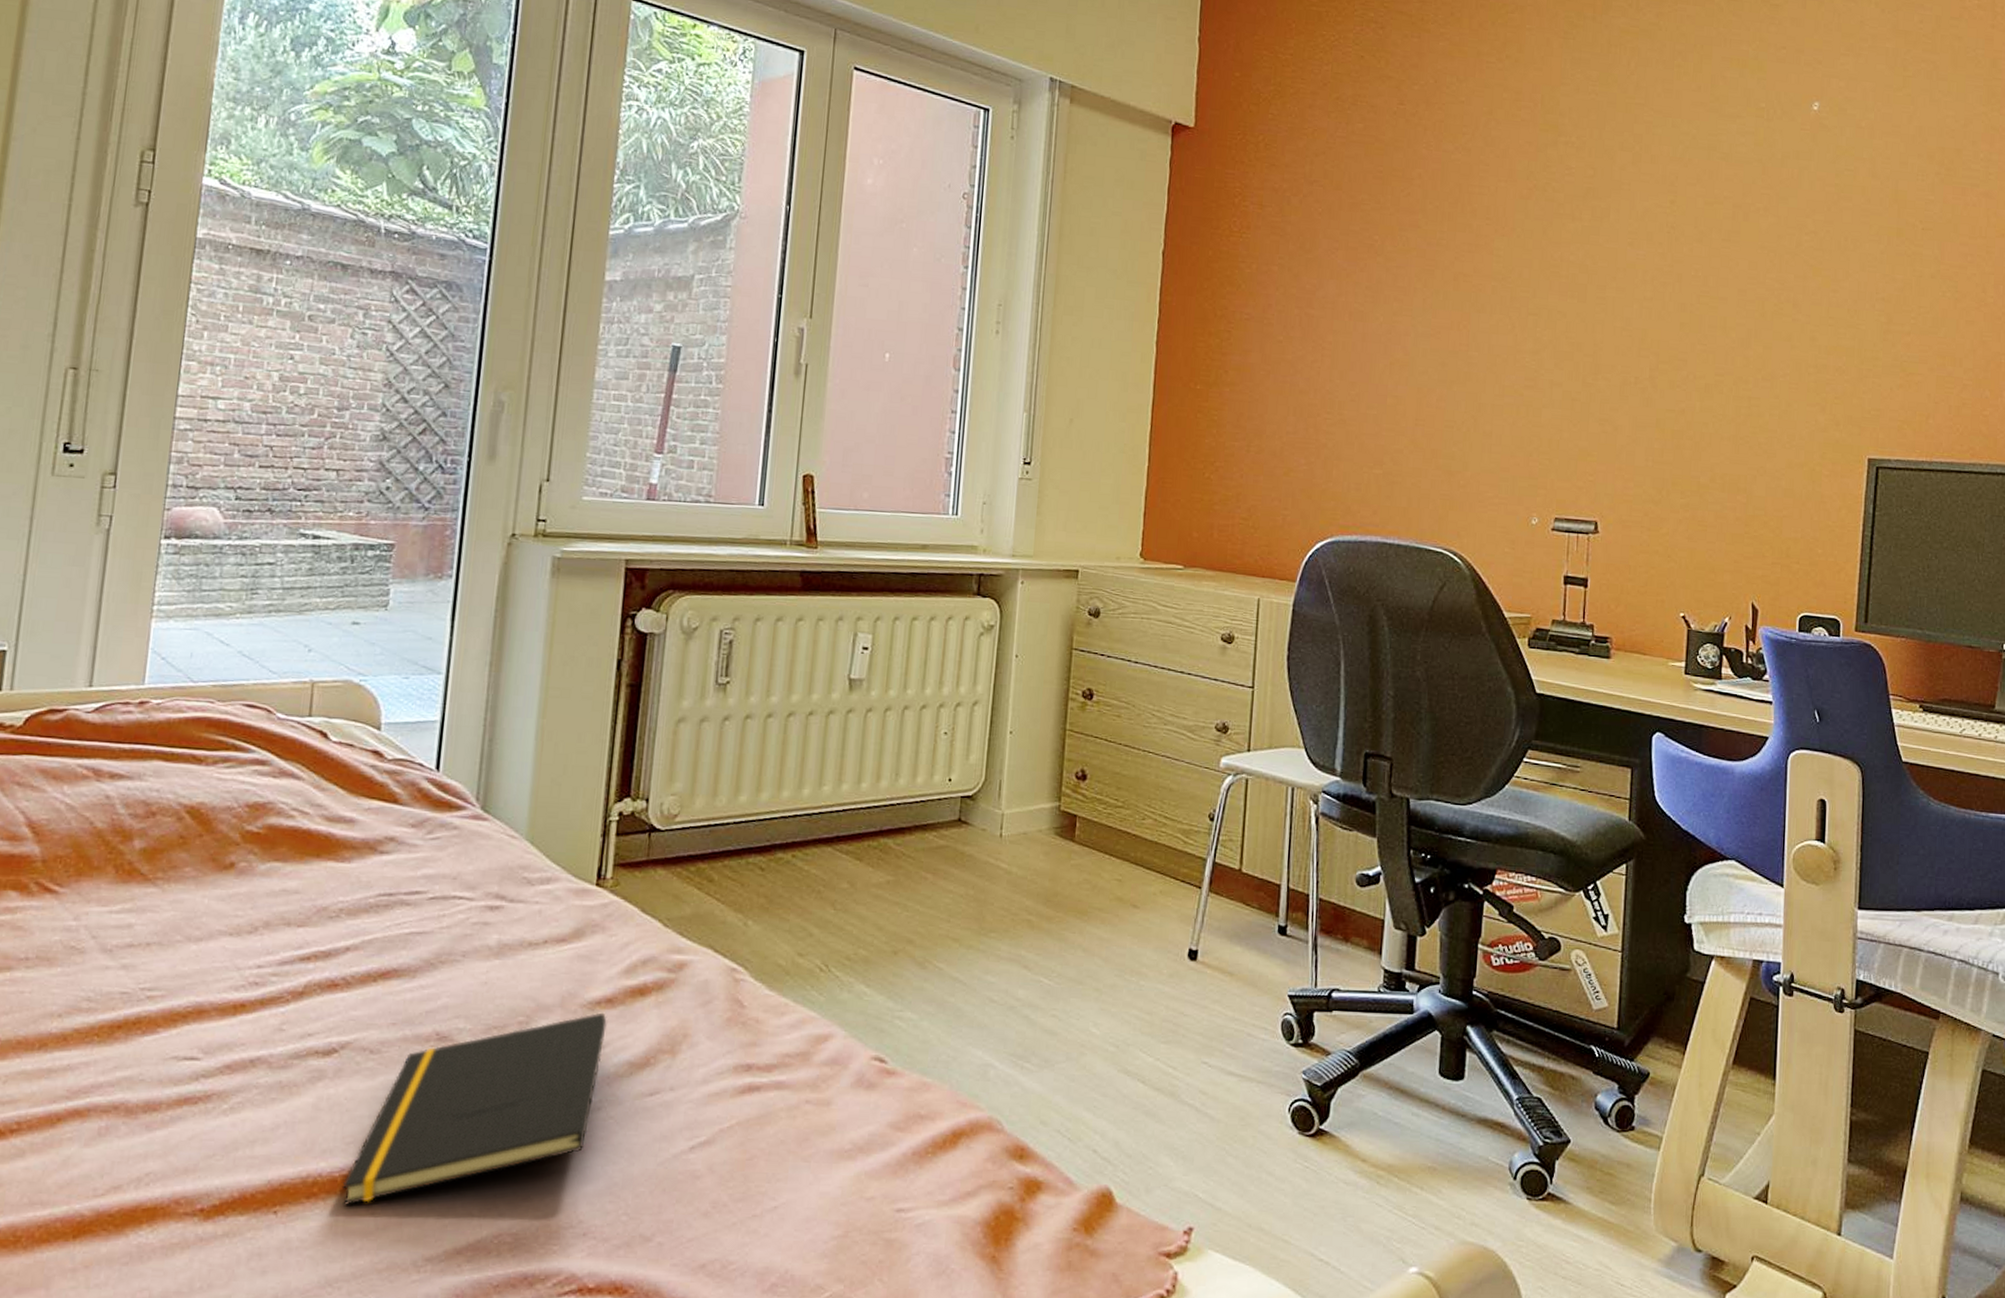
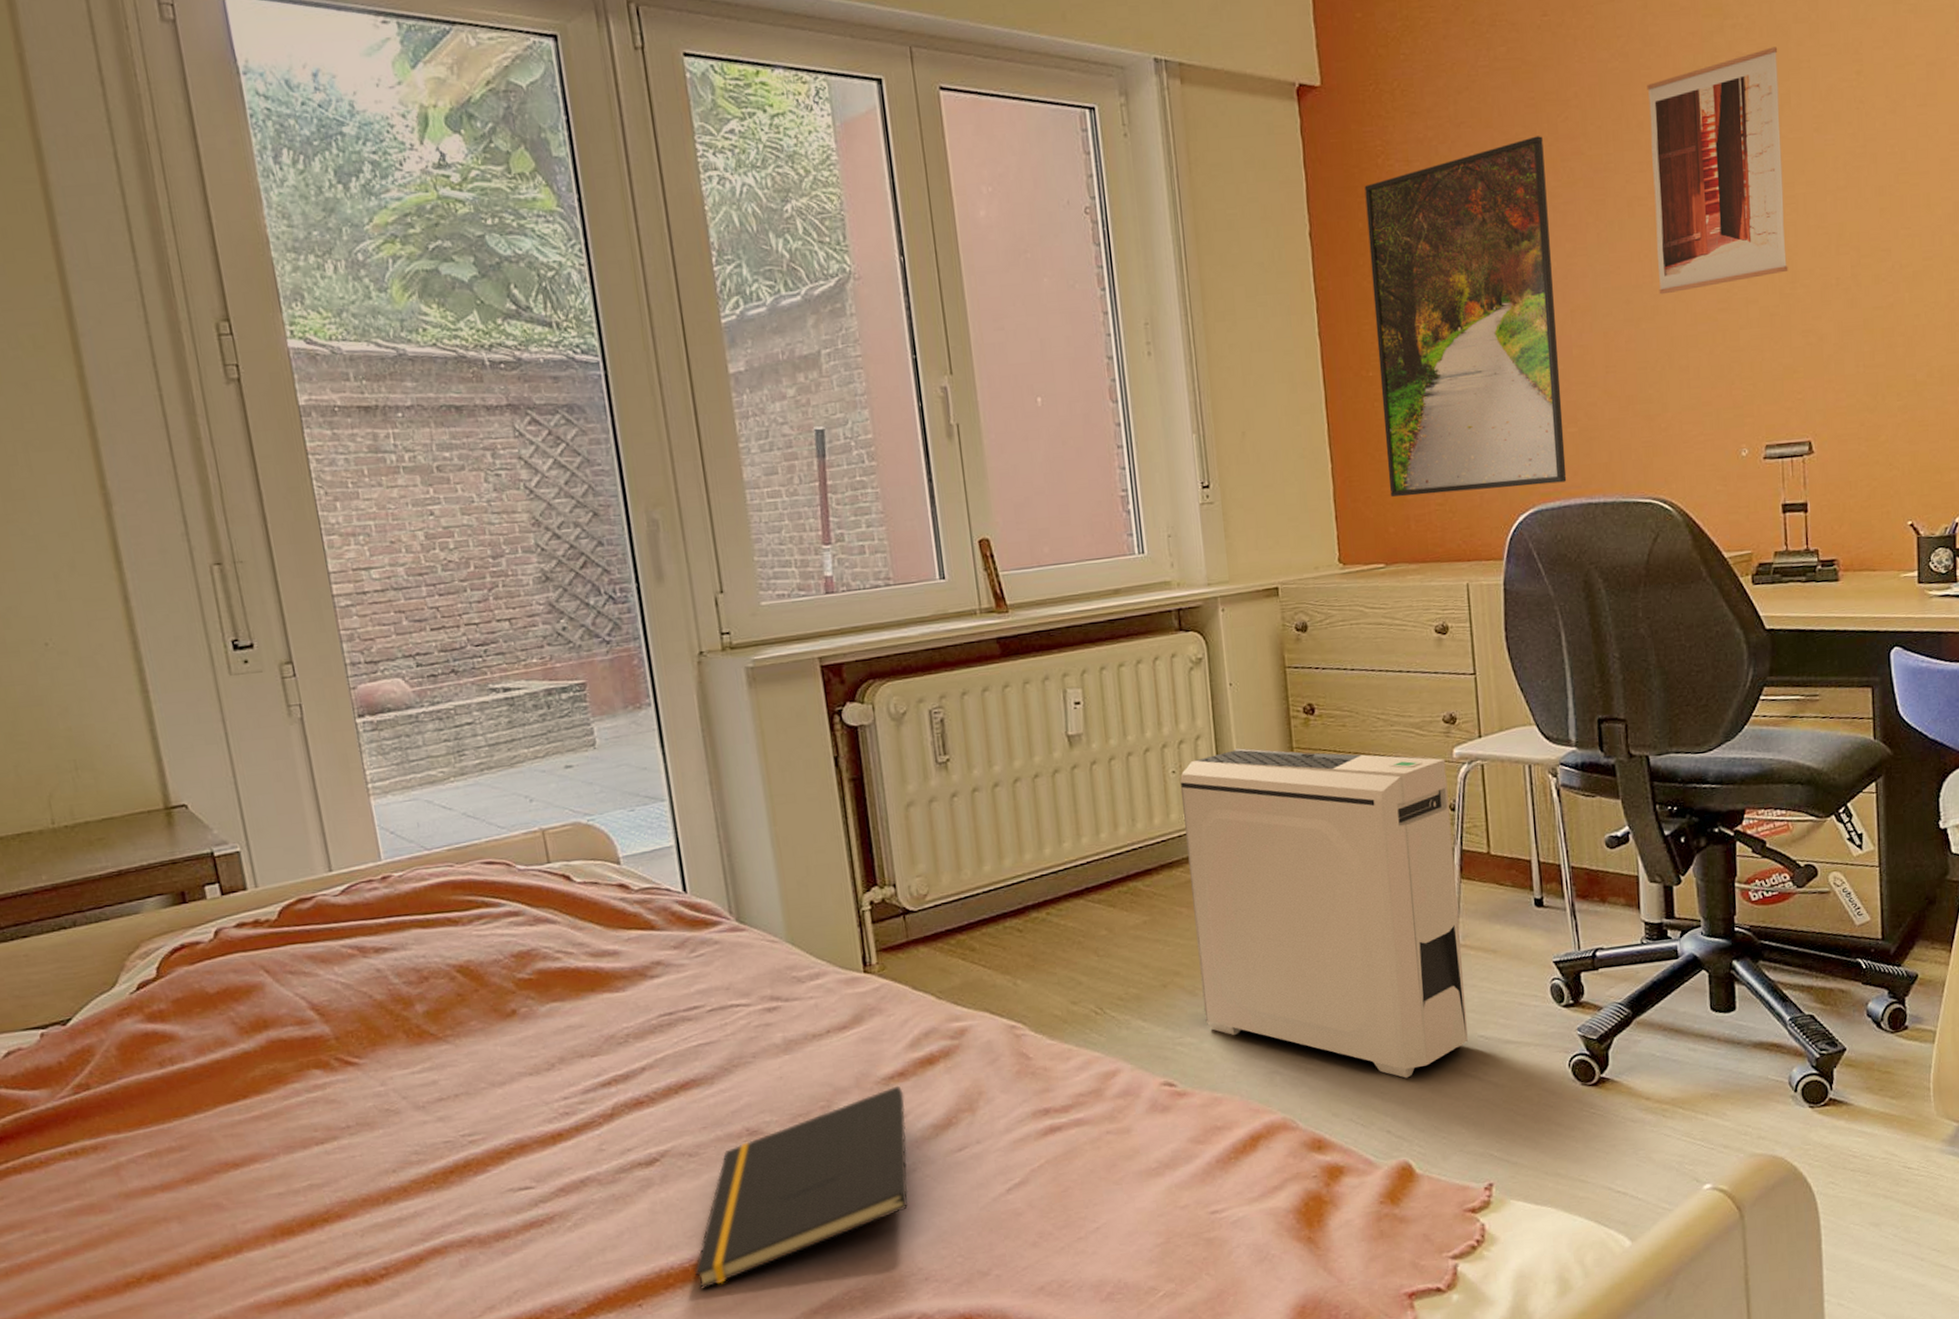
air purifier: none [929,721,1212,1095] -> present [1180,748,1468,1078]
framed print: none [1198,204,1385,519] -> present [1364,136,1567,497]
wall art: none [1472,167,1603,364] -> present [1647,47,1788,295]

